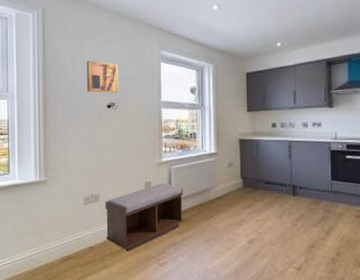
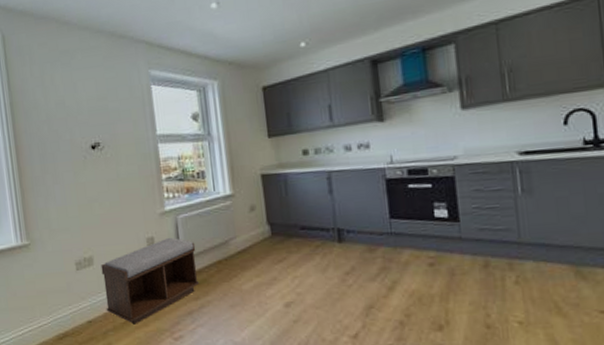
wall art: present [86,60,119,93] -> none [60,92,103,132]

